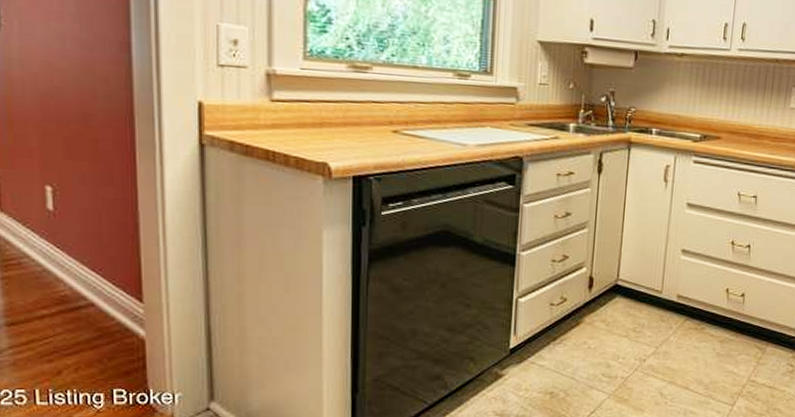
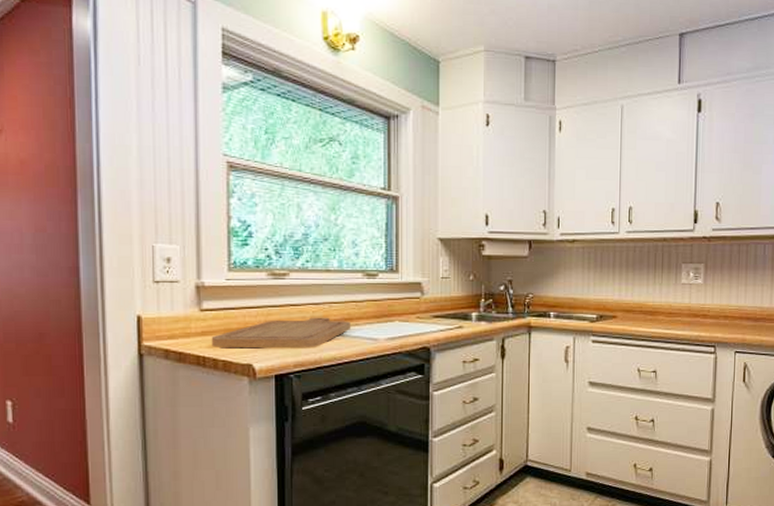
chopping board: none [283,116,439,150] -> present [211,317,352,349]

